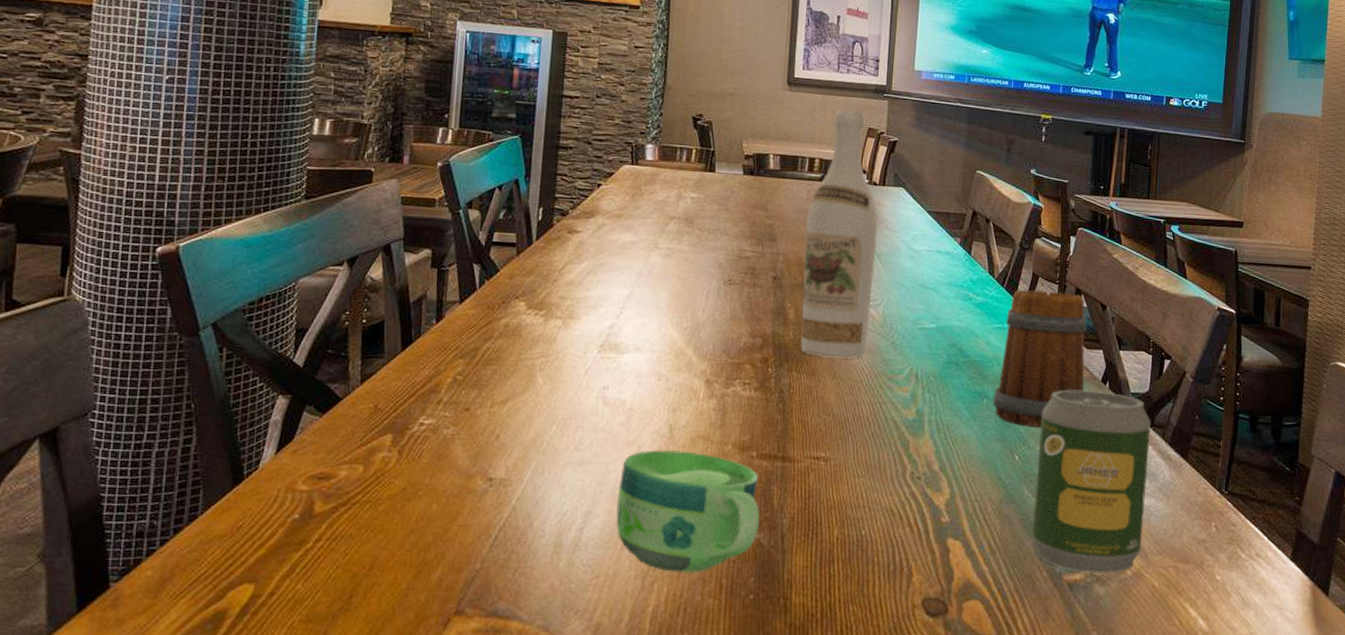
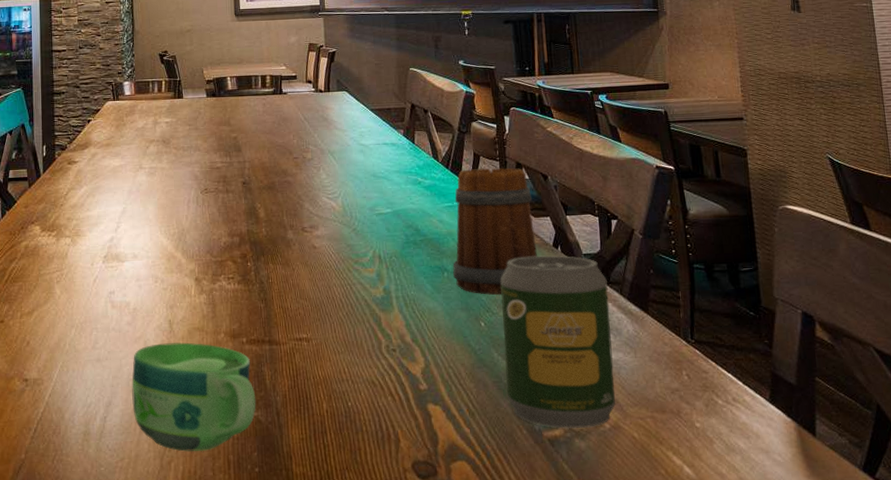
wine bottle: present [800,109,878,359] -> none [264,30,332,248]

